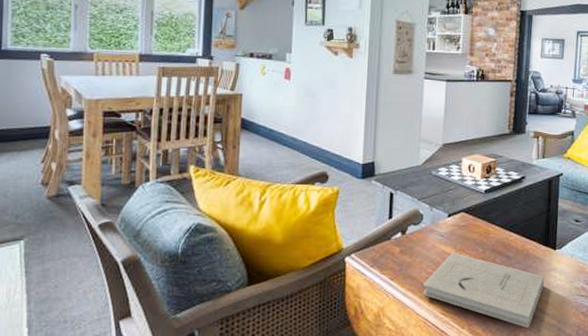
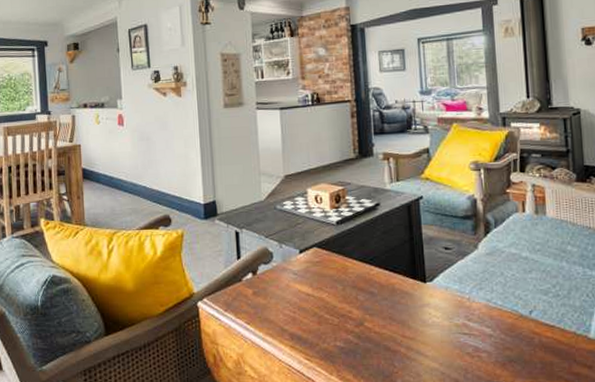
book: present [423,252,545,329] -> none [282,291,418,373]

